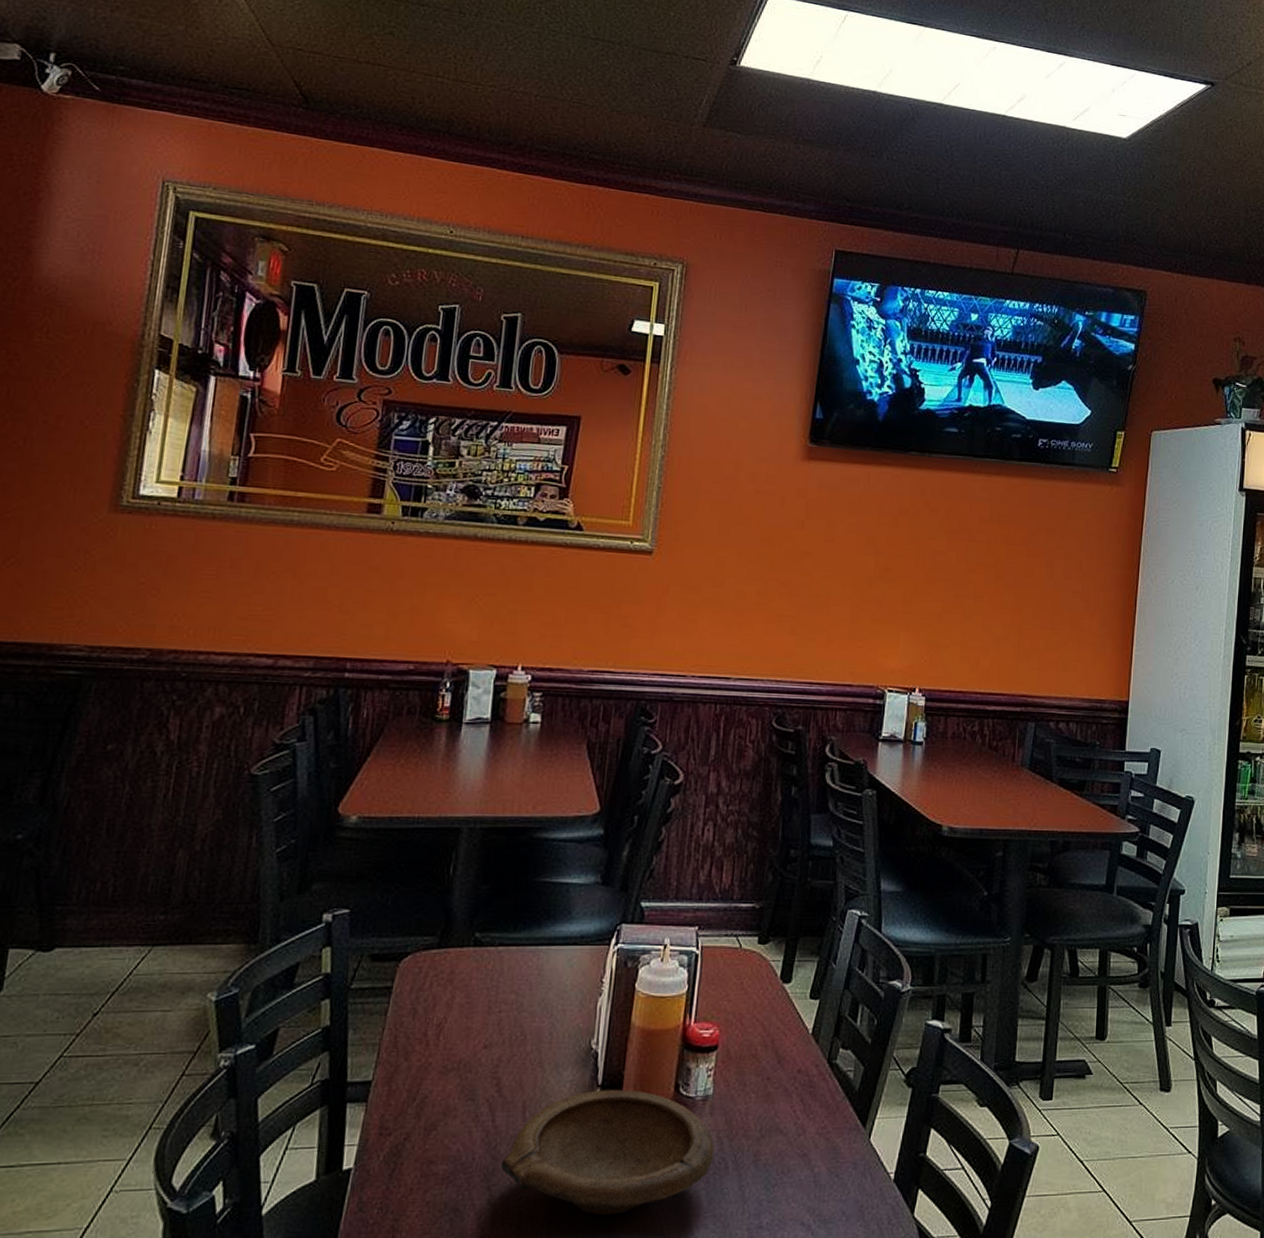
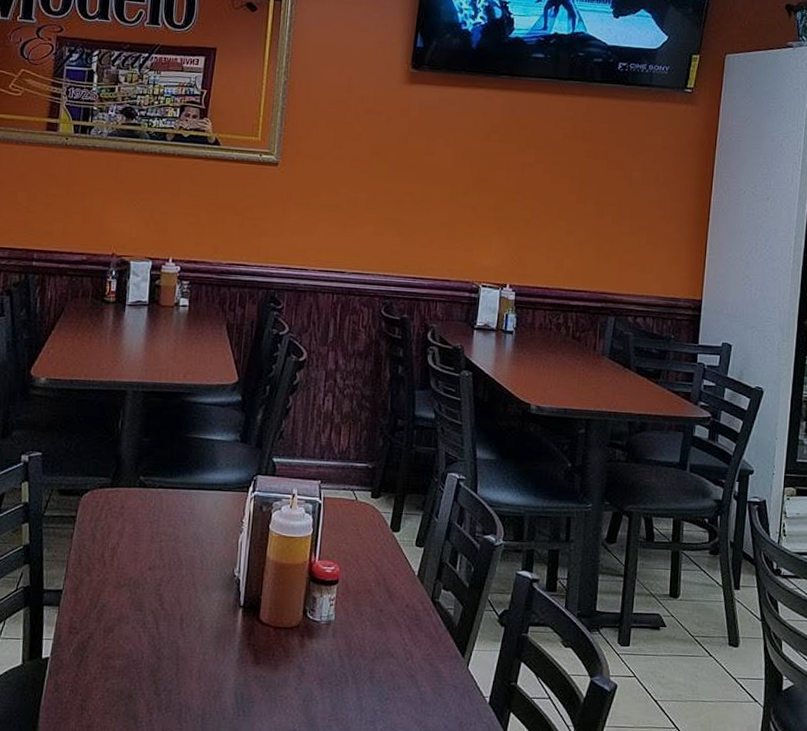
bowl: present [501,1089,715,1215] -> none [164,610,337,711]

